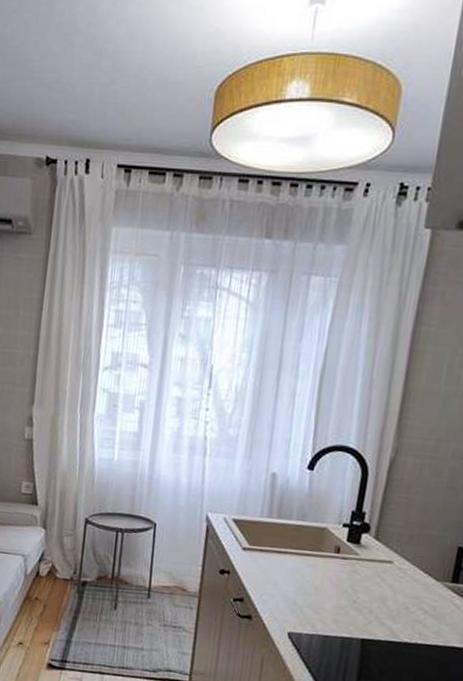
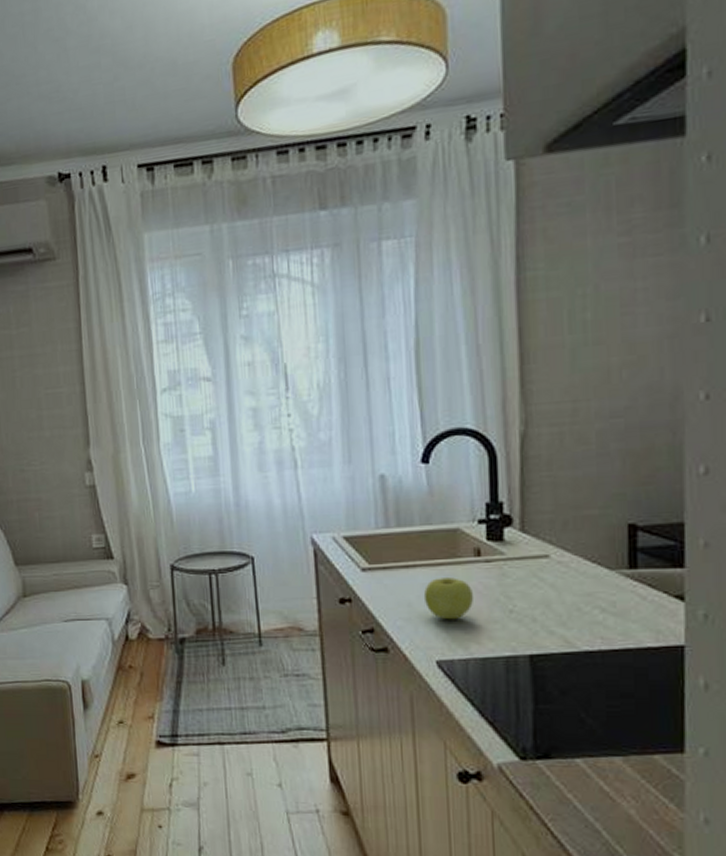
apple: none [287,565,328,602] -> present [423,577,475,620]

